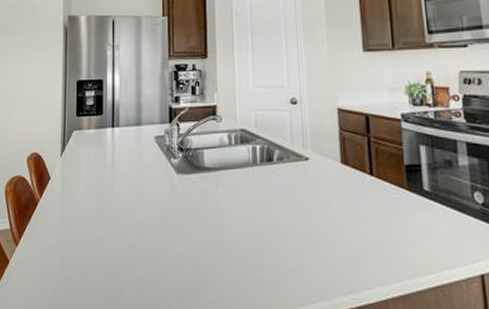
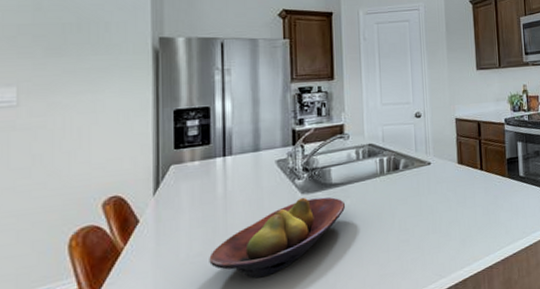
fruit bowl: none [100,177,218,253] -> present [209,196,346,278]

